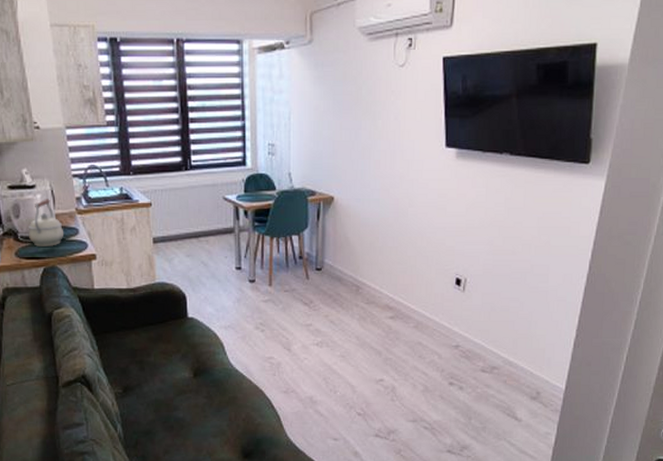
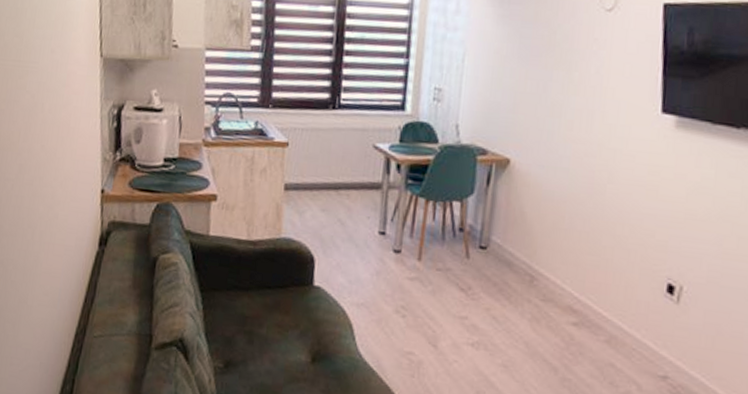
kettle: present [27,199,65,248] -> none [146,125,186,181]

